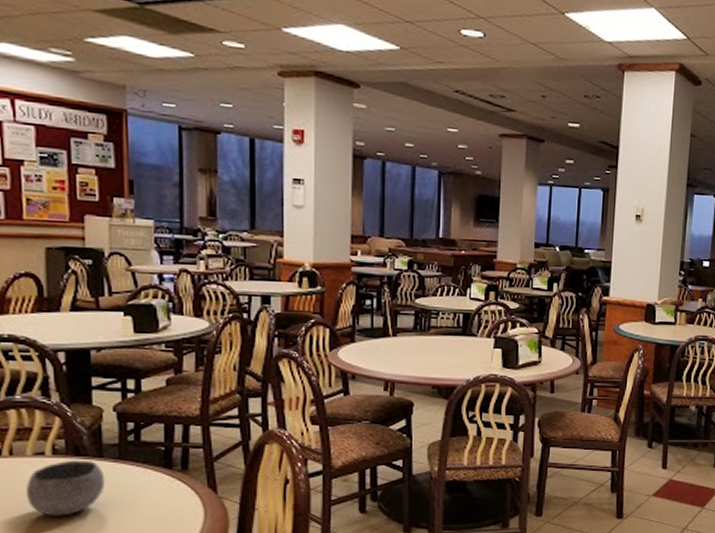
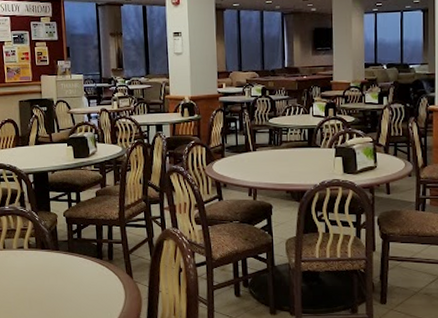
bowl: present [26,459,106,516] -> none [14,252,61,293]

